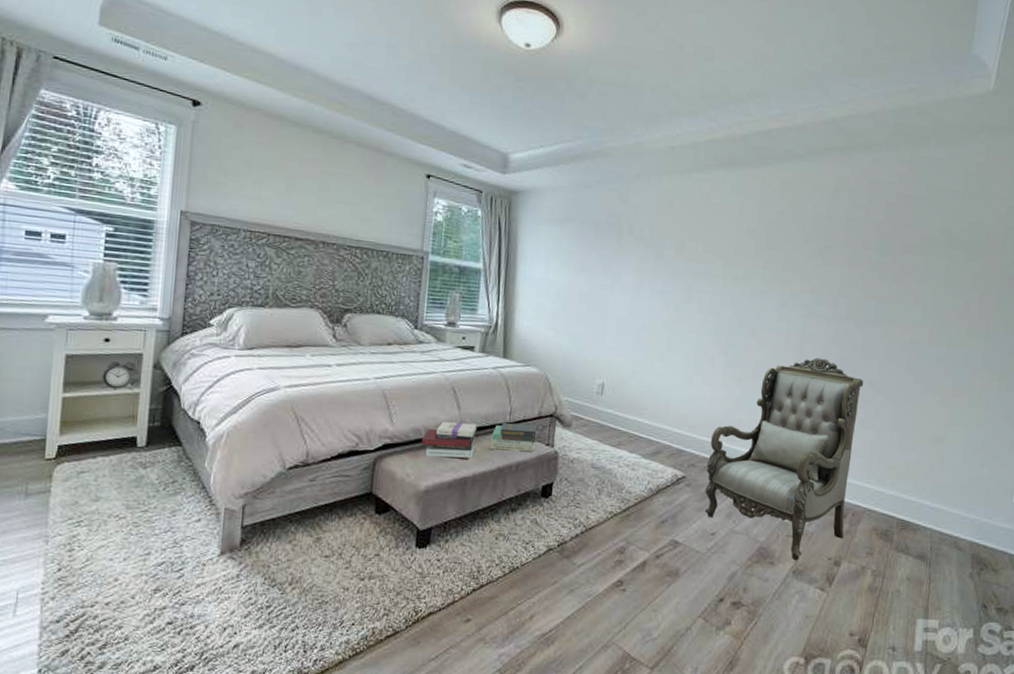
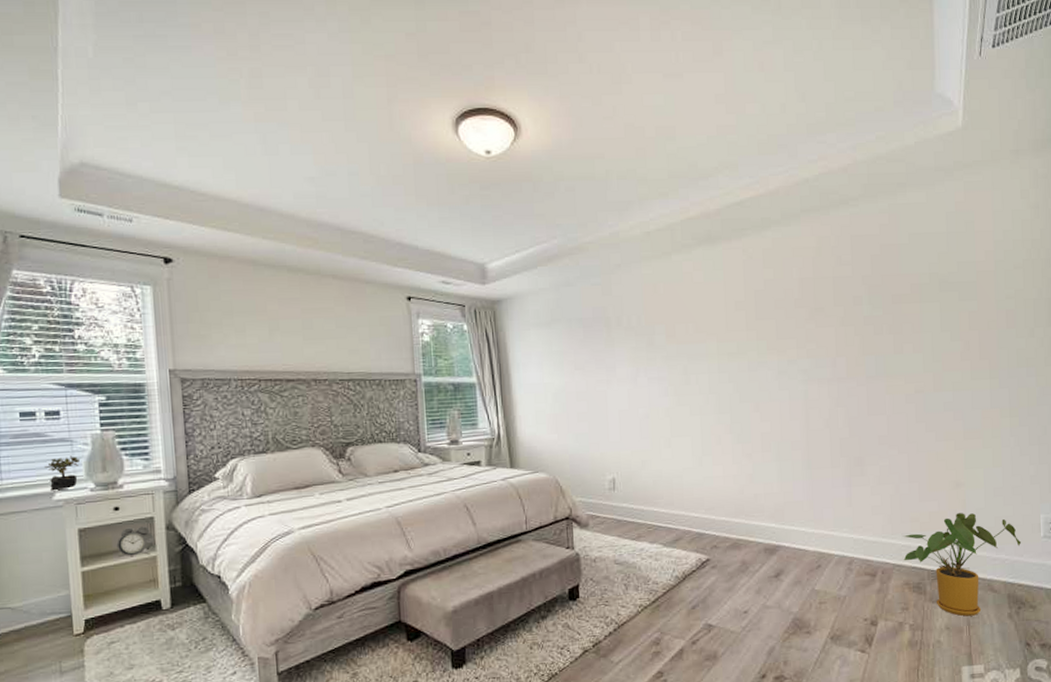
succulent plant: none [42,281,79,314] -> present [44,455,81,491]
books: present [421,421,477,459] -> none [441,537,498,577]
books: present [490,423,537,452] -> none [510,529,556,561]
armchair: present [704,357,864,561] -> none [729,421,876,627]
house plant: none [875,467,993,571] -> present [902,513,1022,616]

